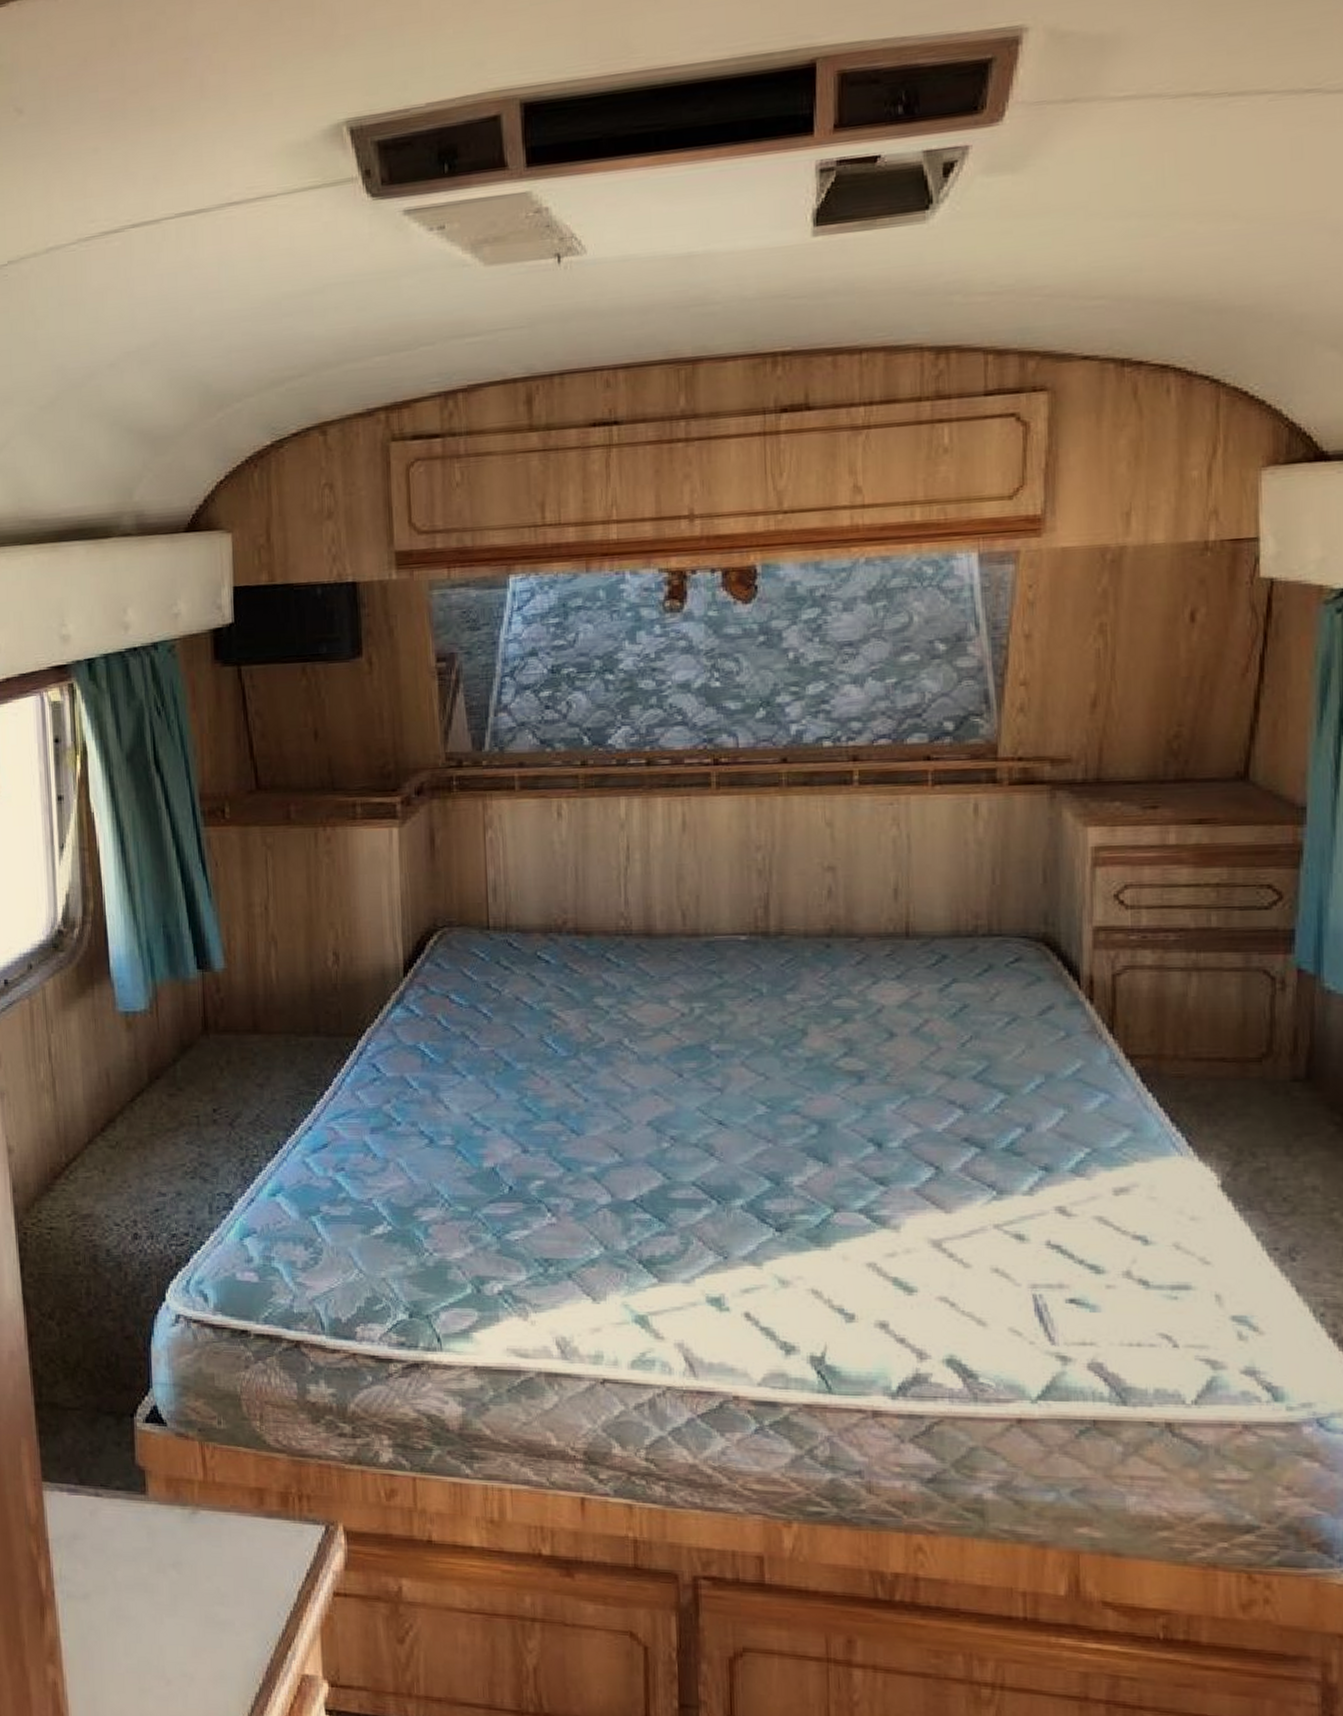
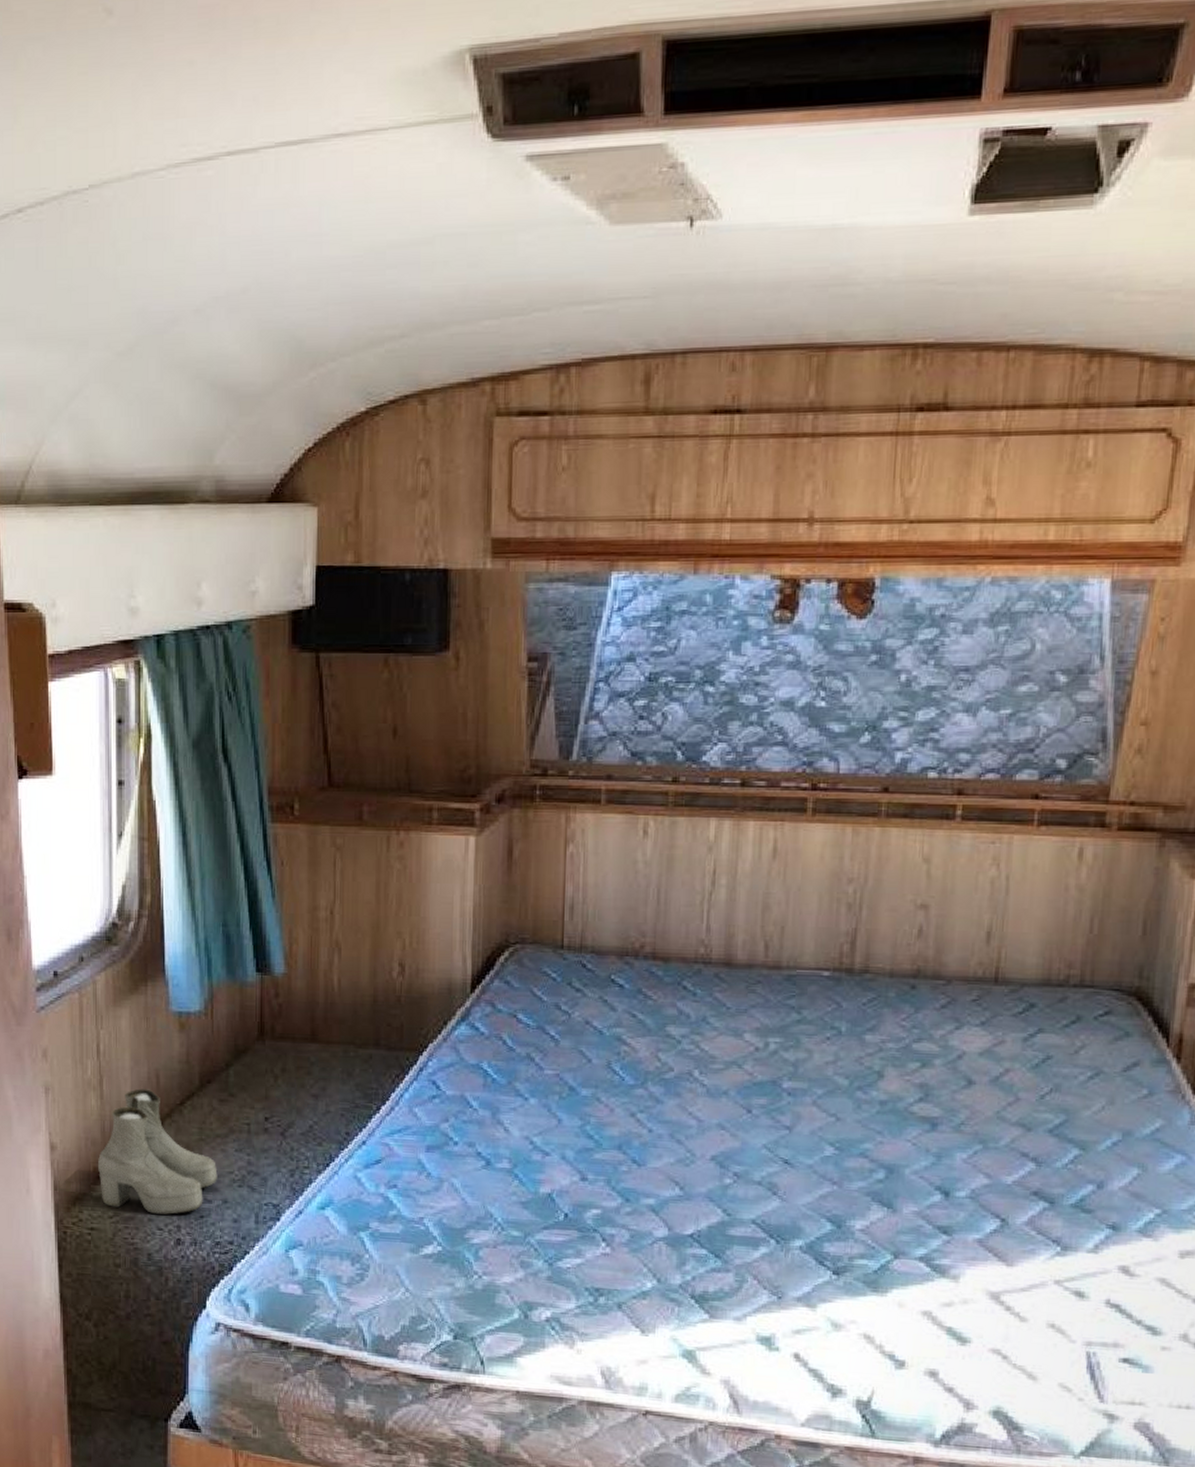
boots: none [54,1088,171,1210] -> present [98,1088,218,1215]

